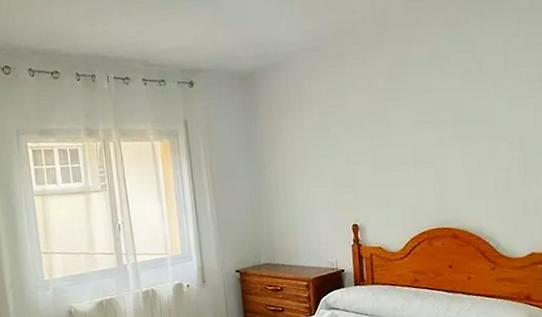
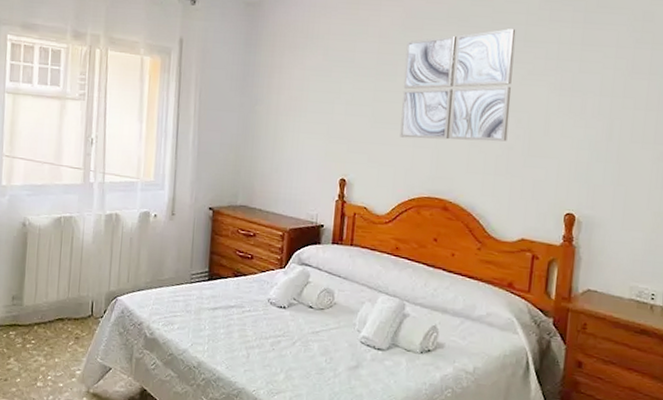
wall art: none [394,58,503,177] -> present [400,28,516,142]

